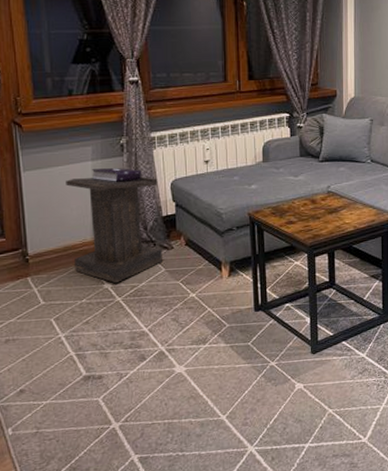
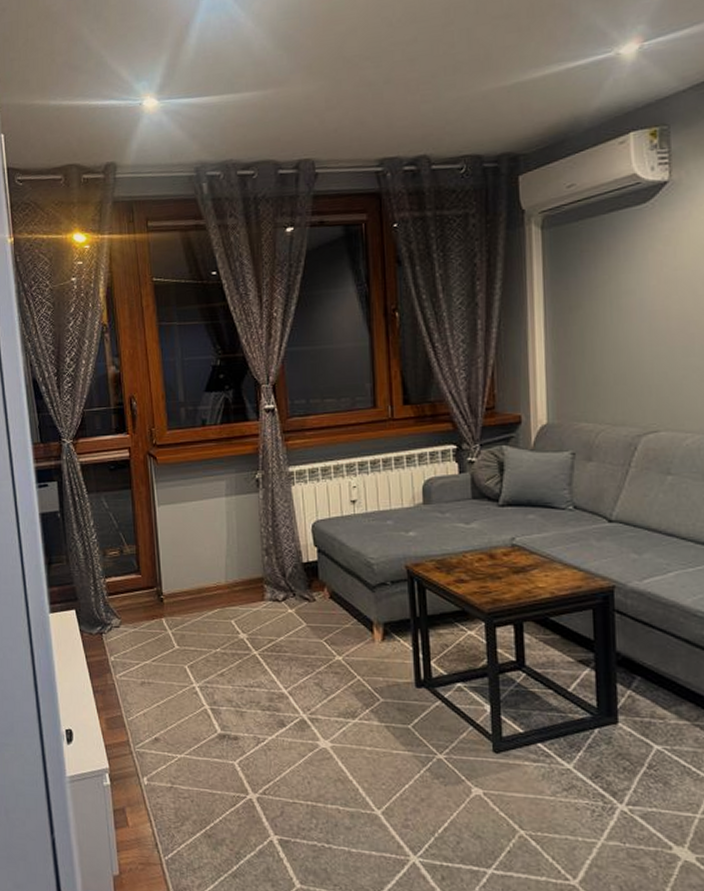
lectern: present [66,168,162,283] -> none [199,505,303,634]

